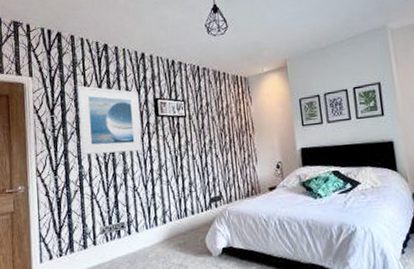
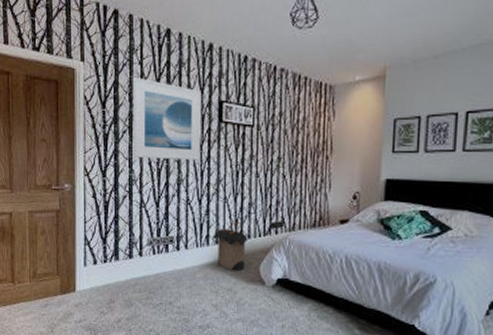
laundry hamper: none [160,201,192,247] -> present [212,222,248,272]

